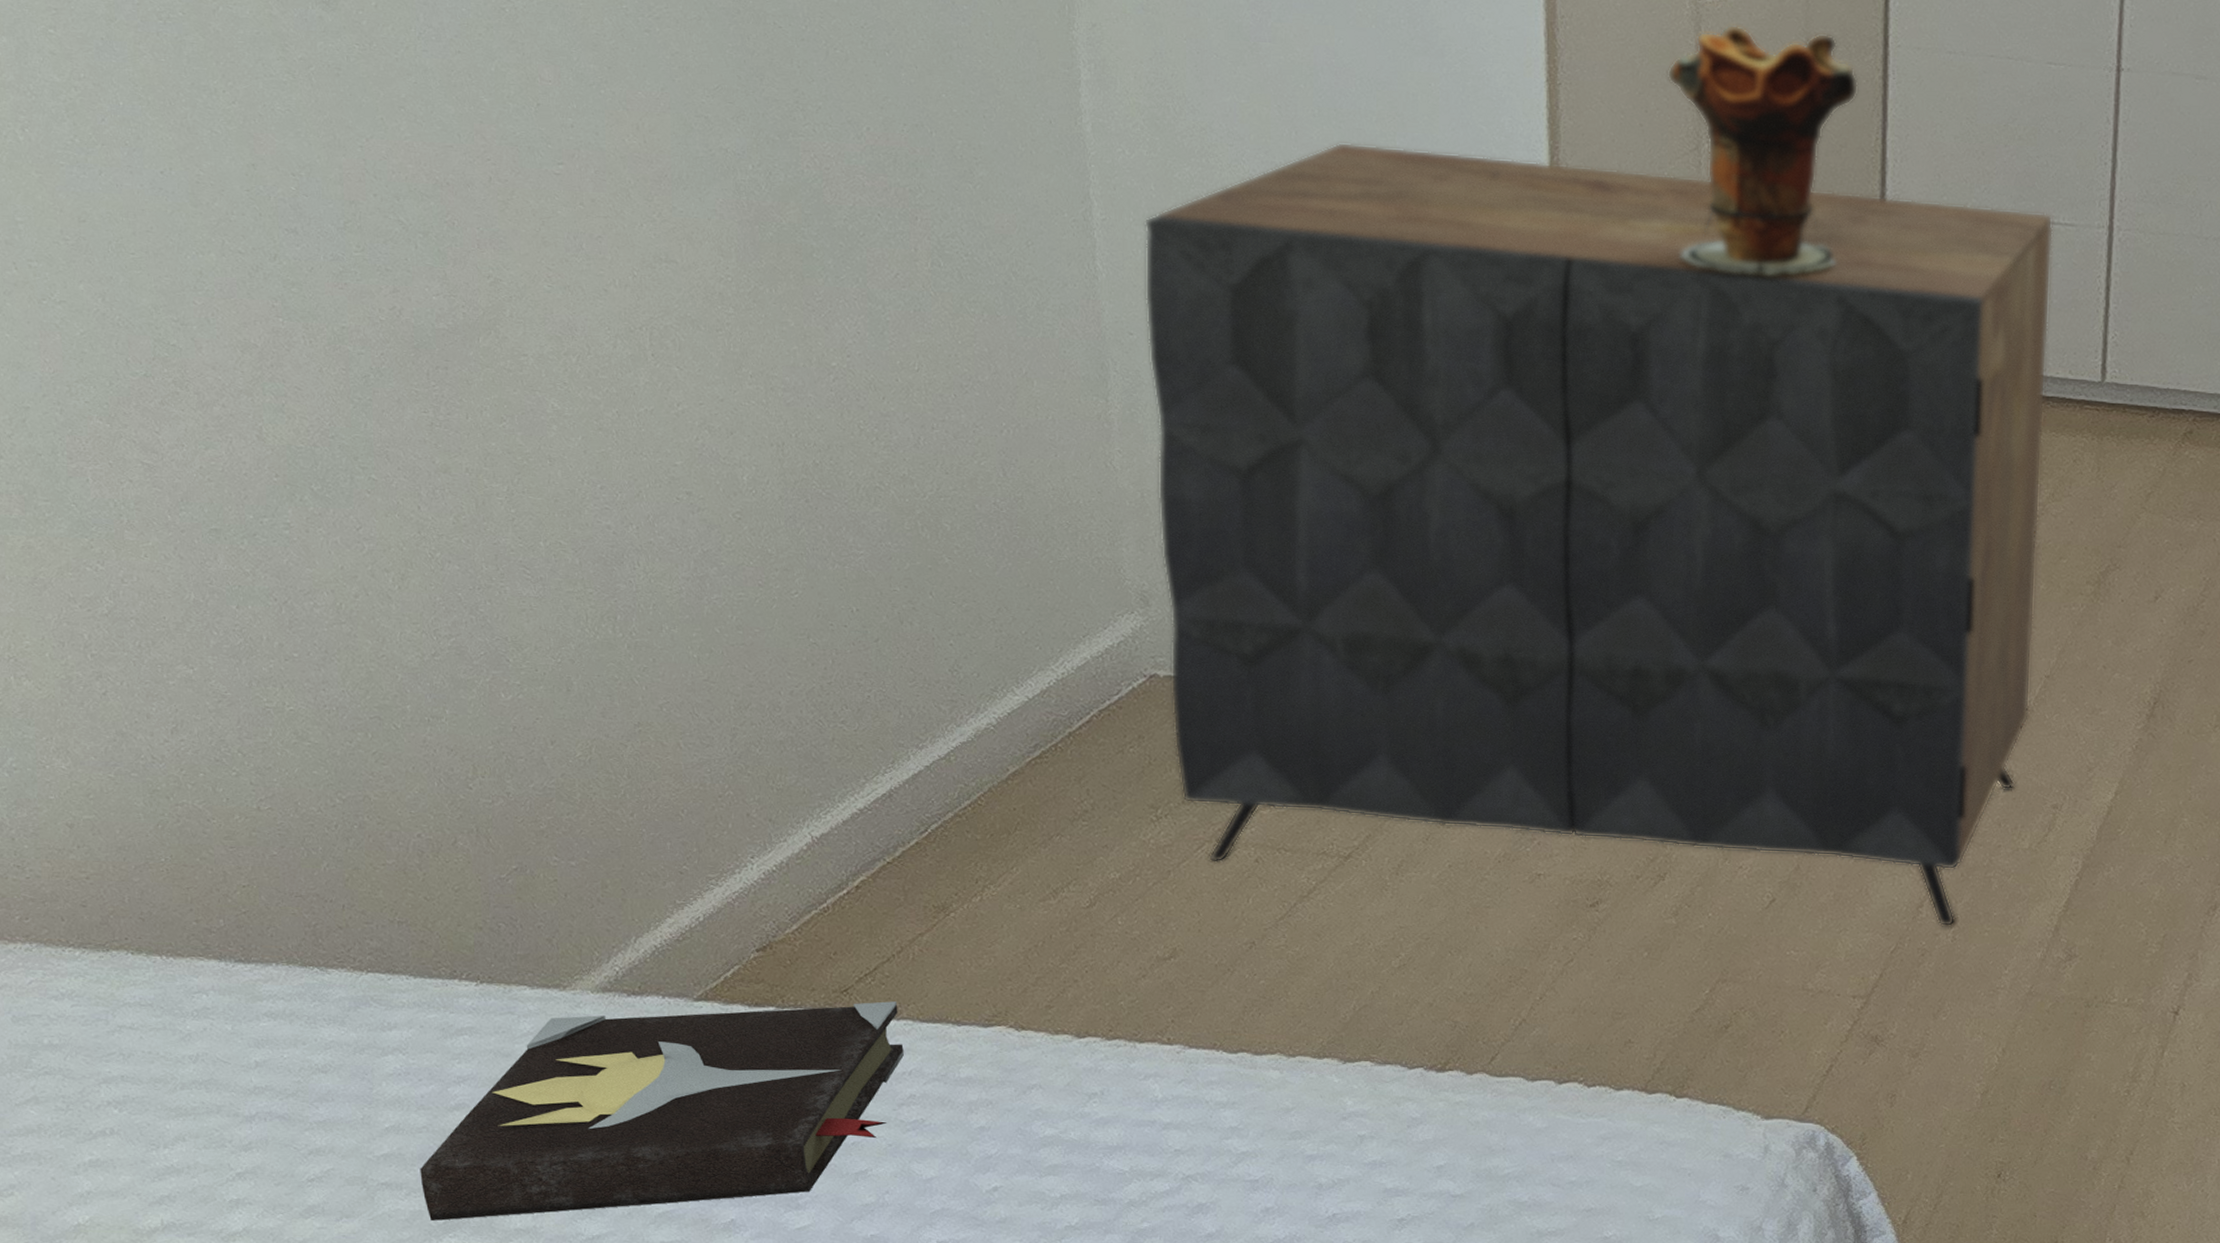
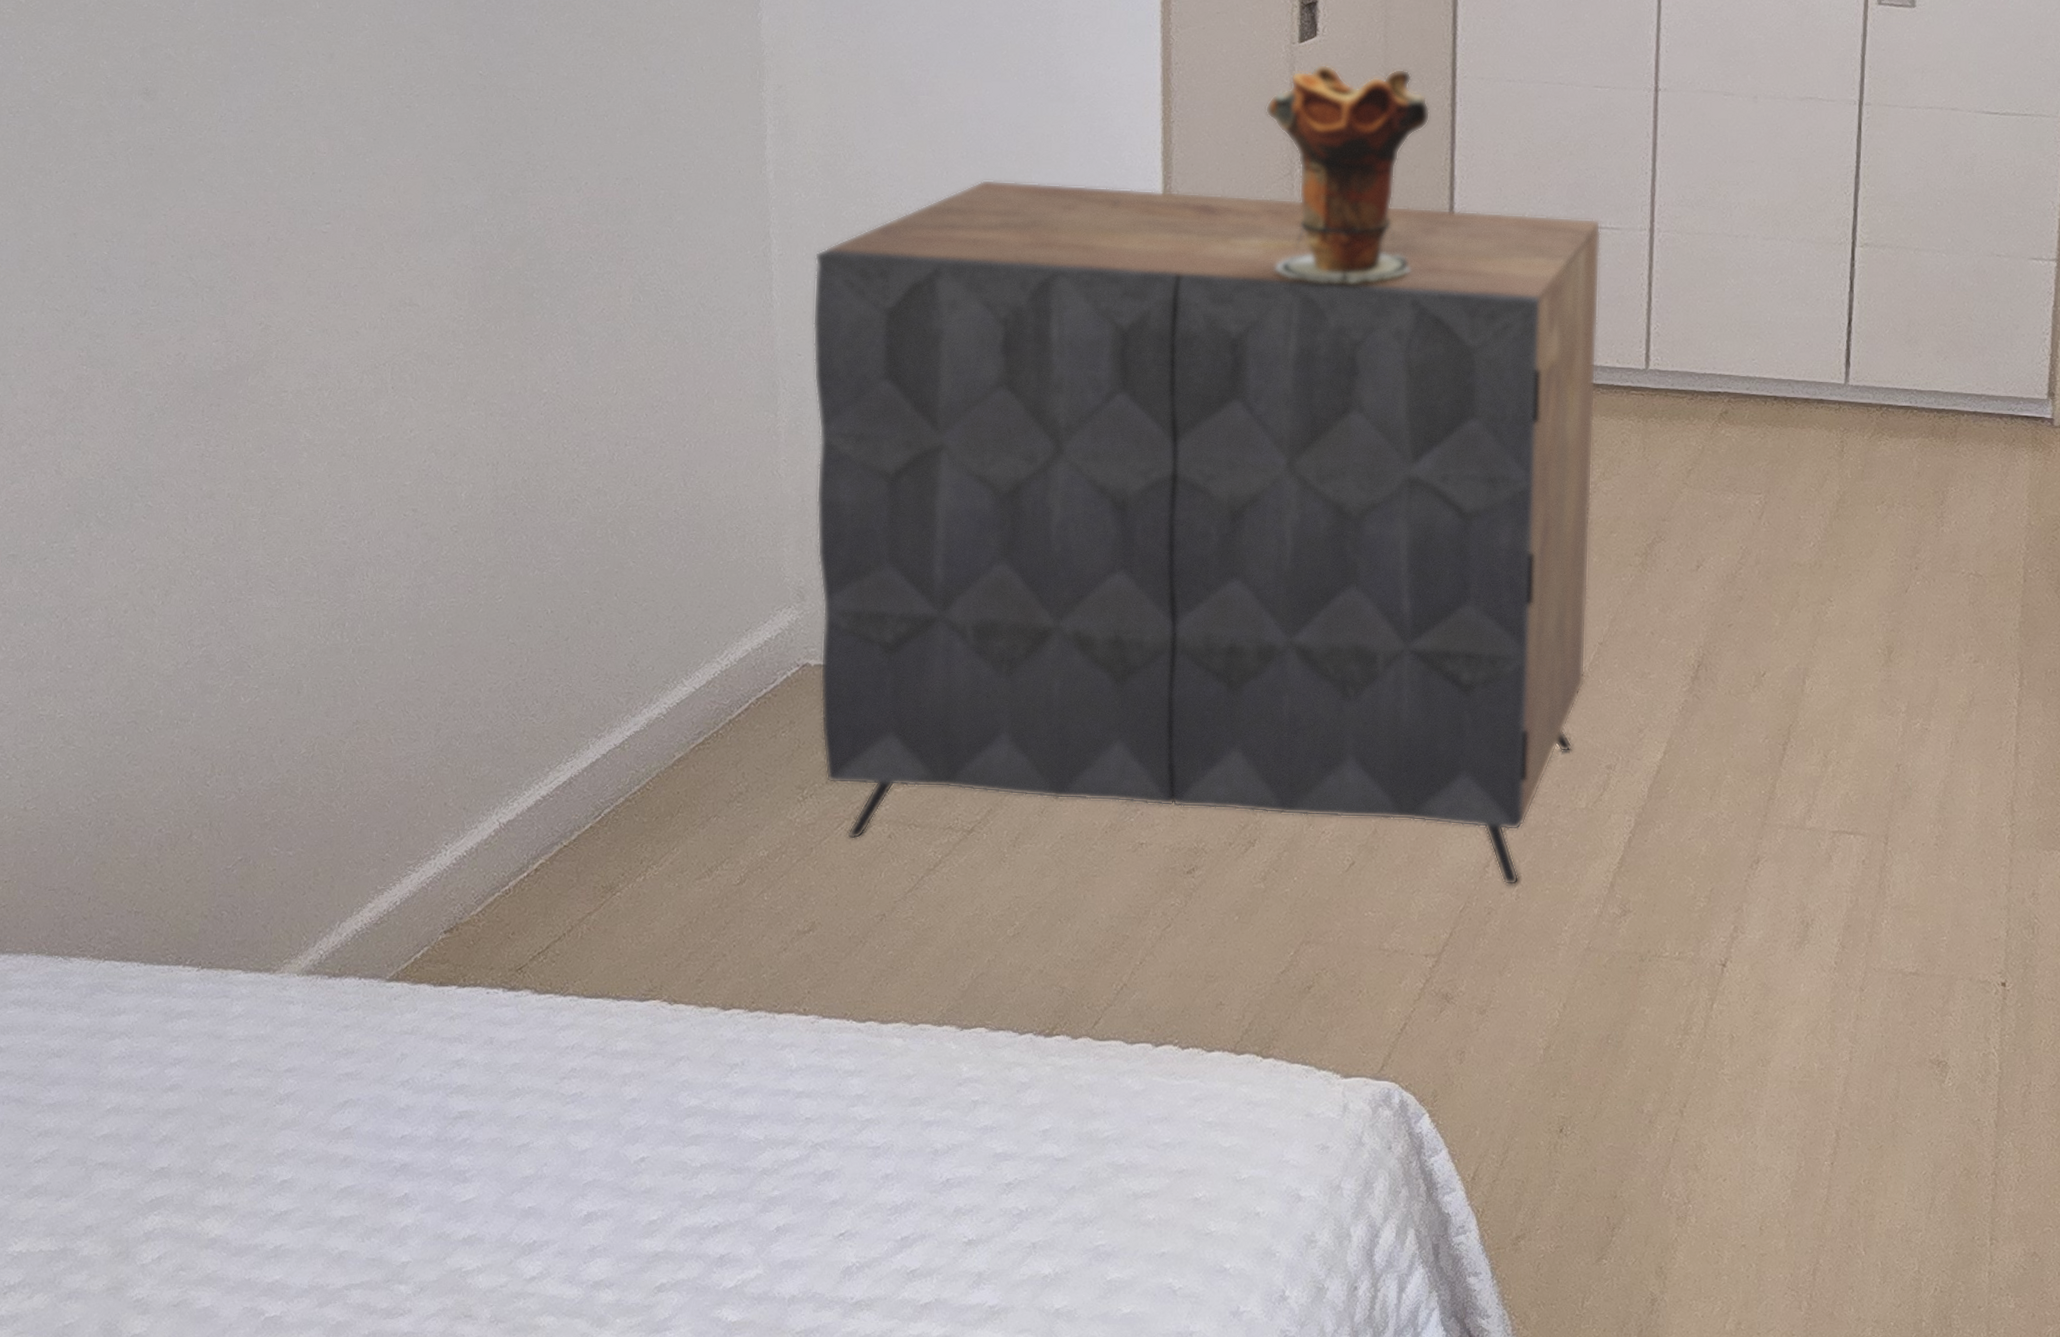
hardback book: present [420,1001,904,1221] -> none [133,978,568,1199]

